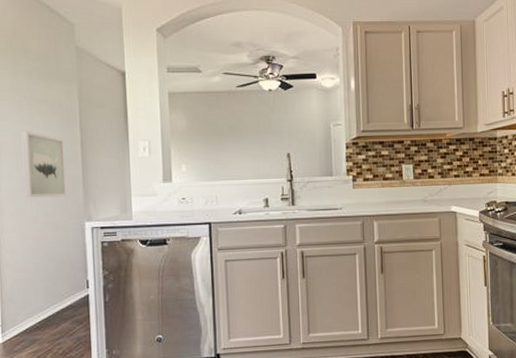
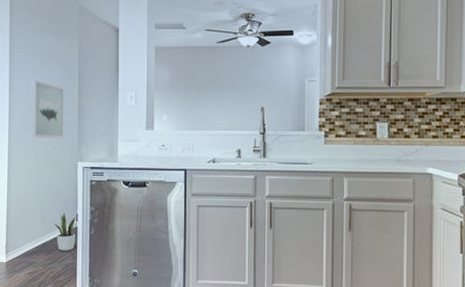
potted plant: none [59,279,91,323] -> present [53,212,79,251]

